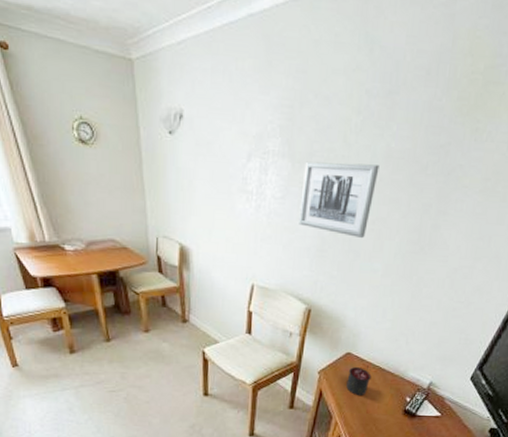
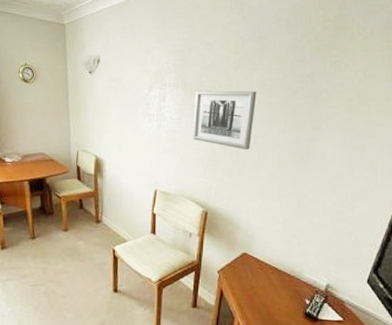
candle: present [346,365,372,396] -> none [246,266,269,297]

